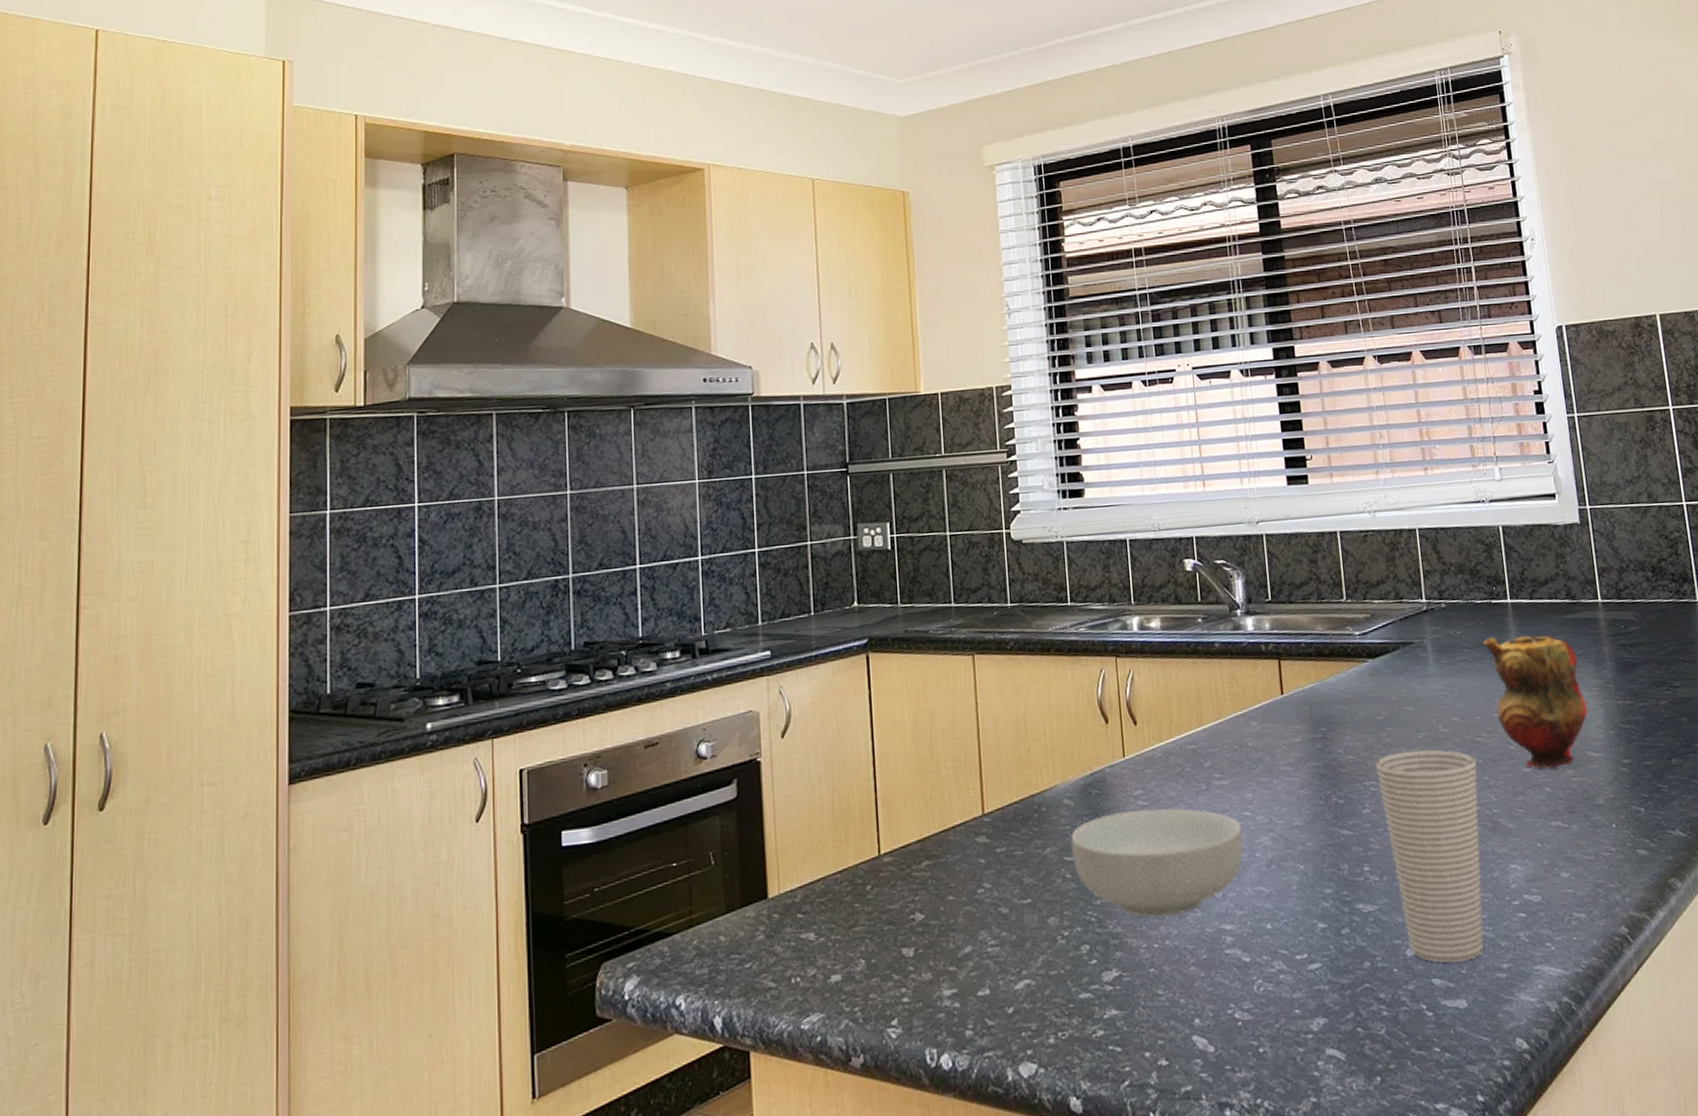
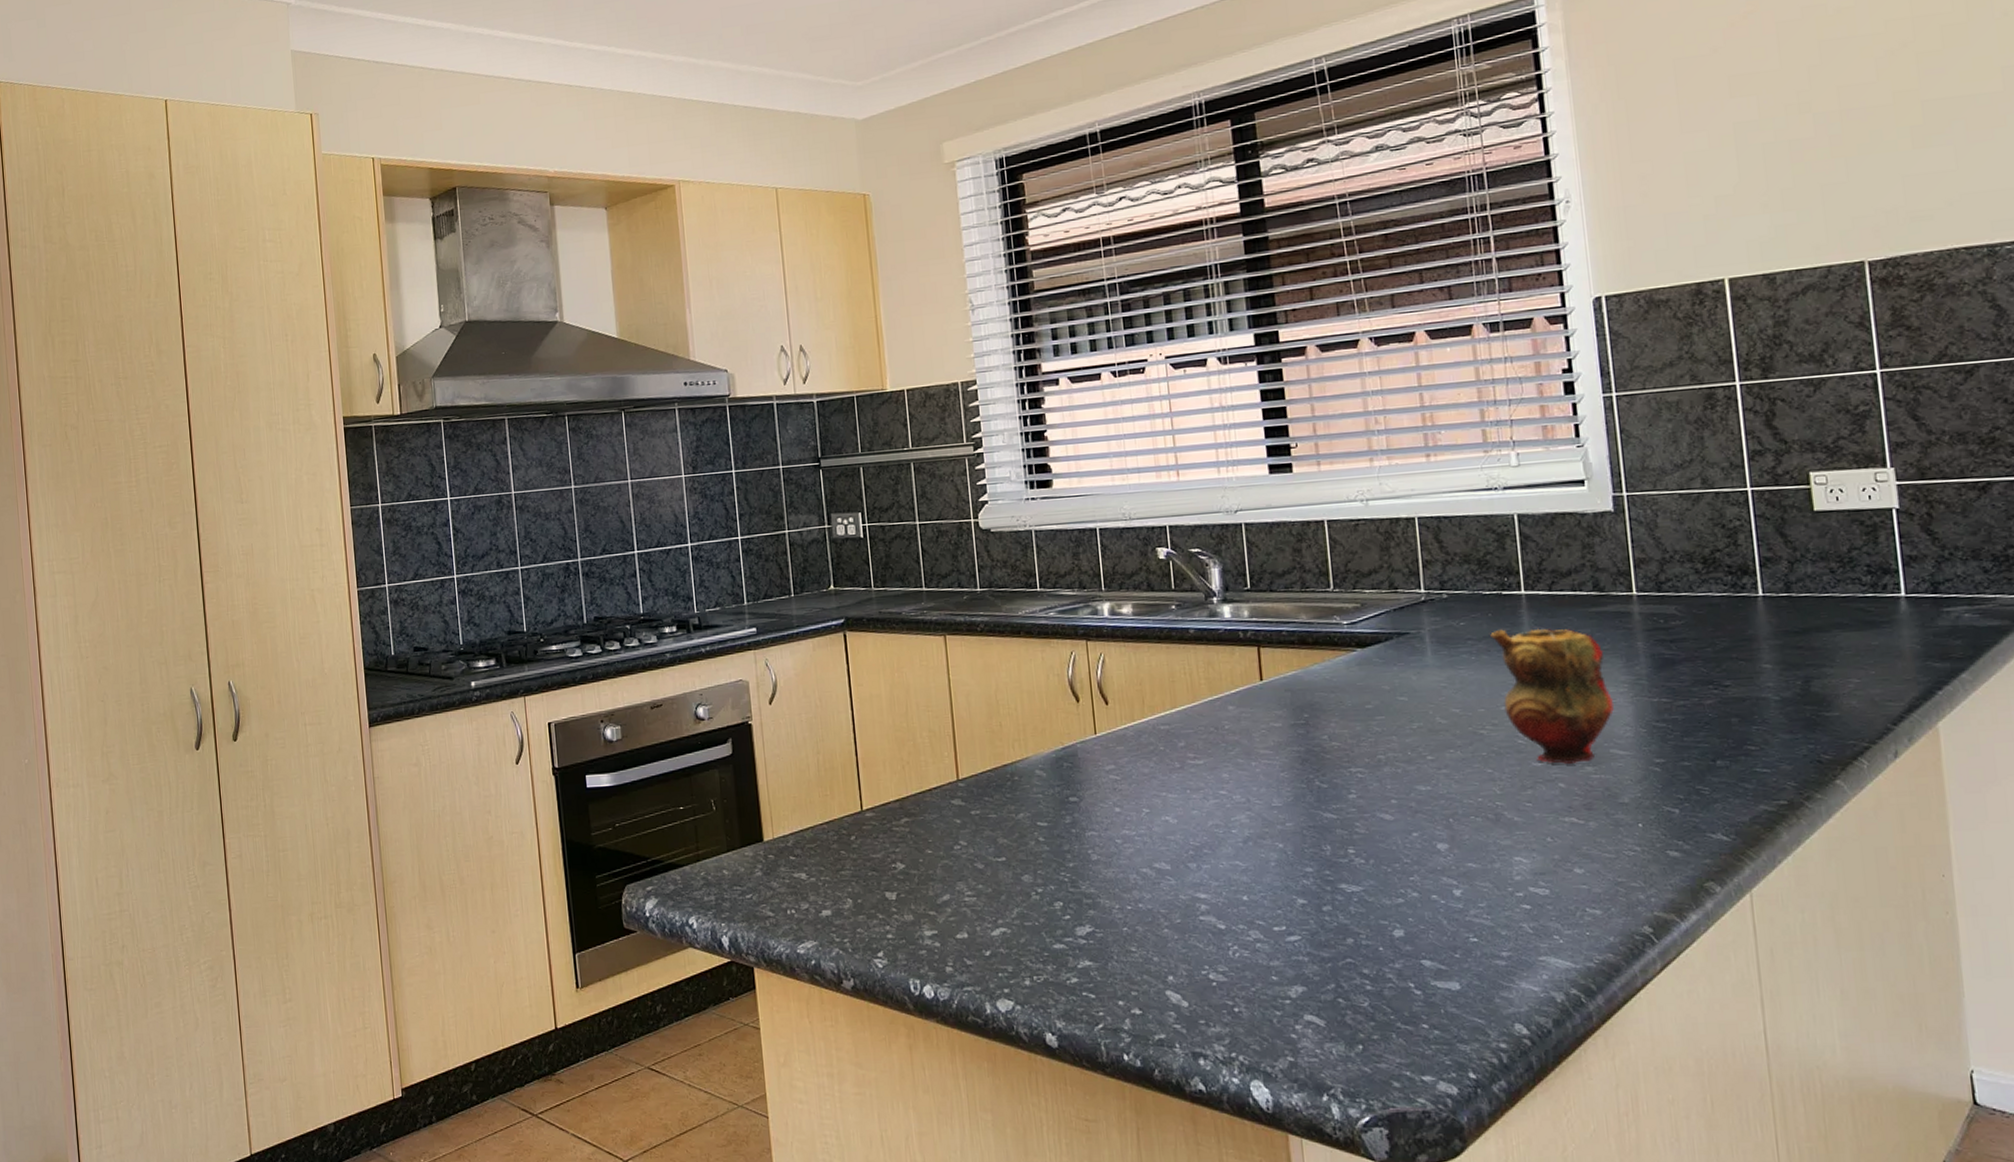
cereal bowl: present [1070,808,1243,918] -> none [1043,782,1219,882]
cup: present [1375,749,1484,963] -> none [1363,739,1481,946]

